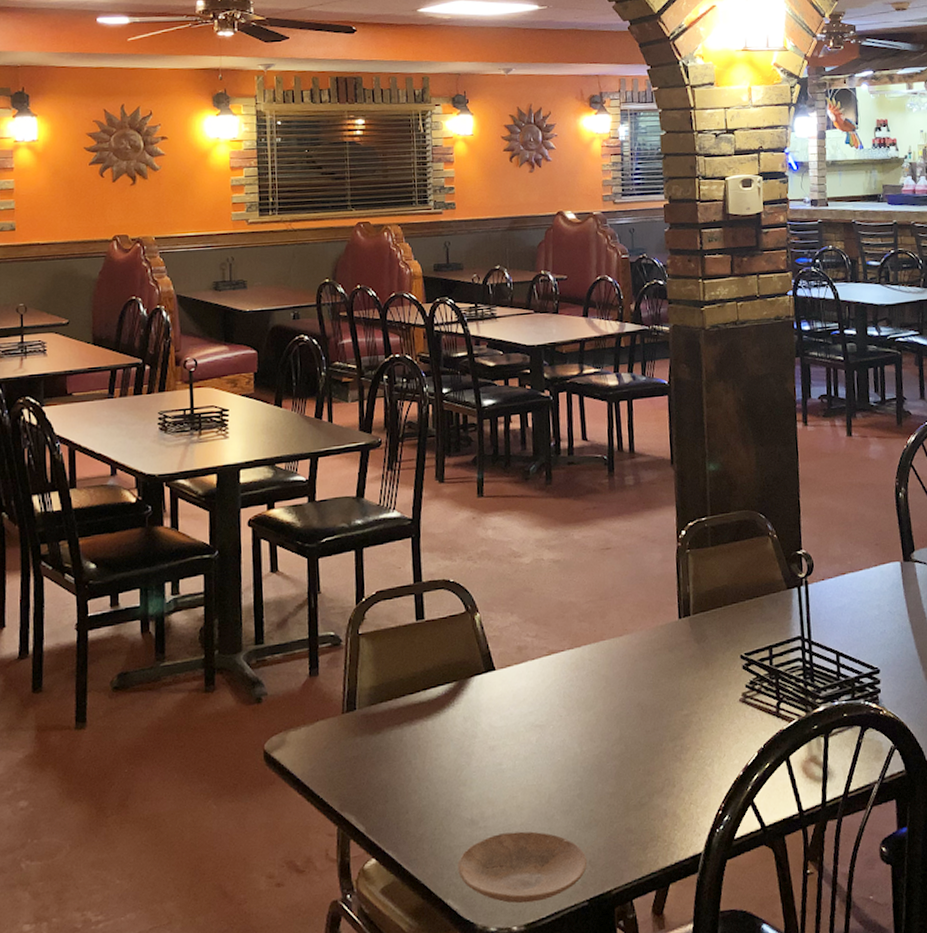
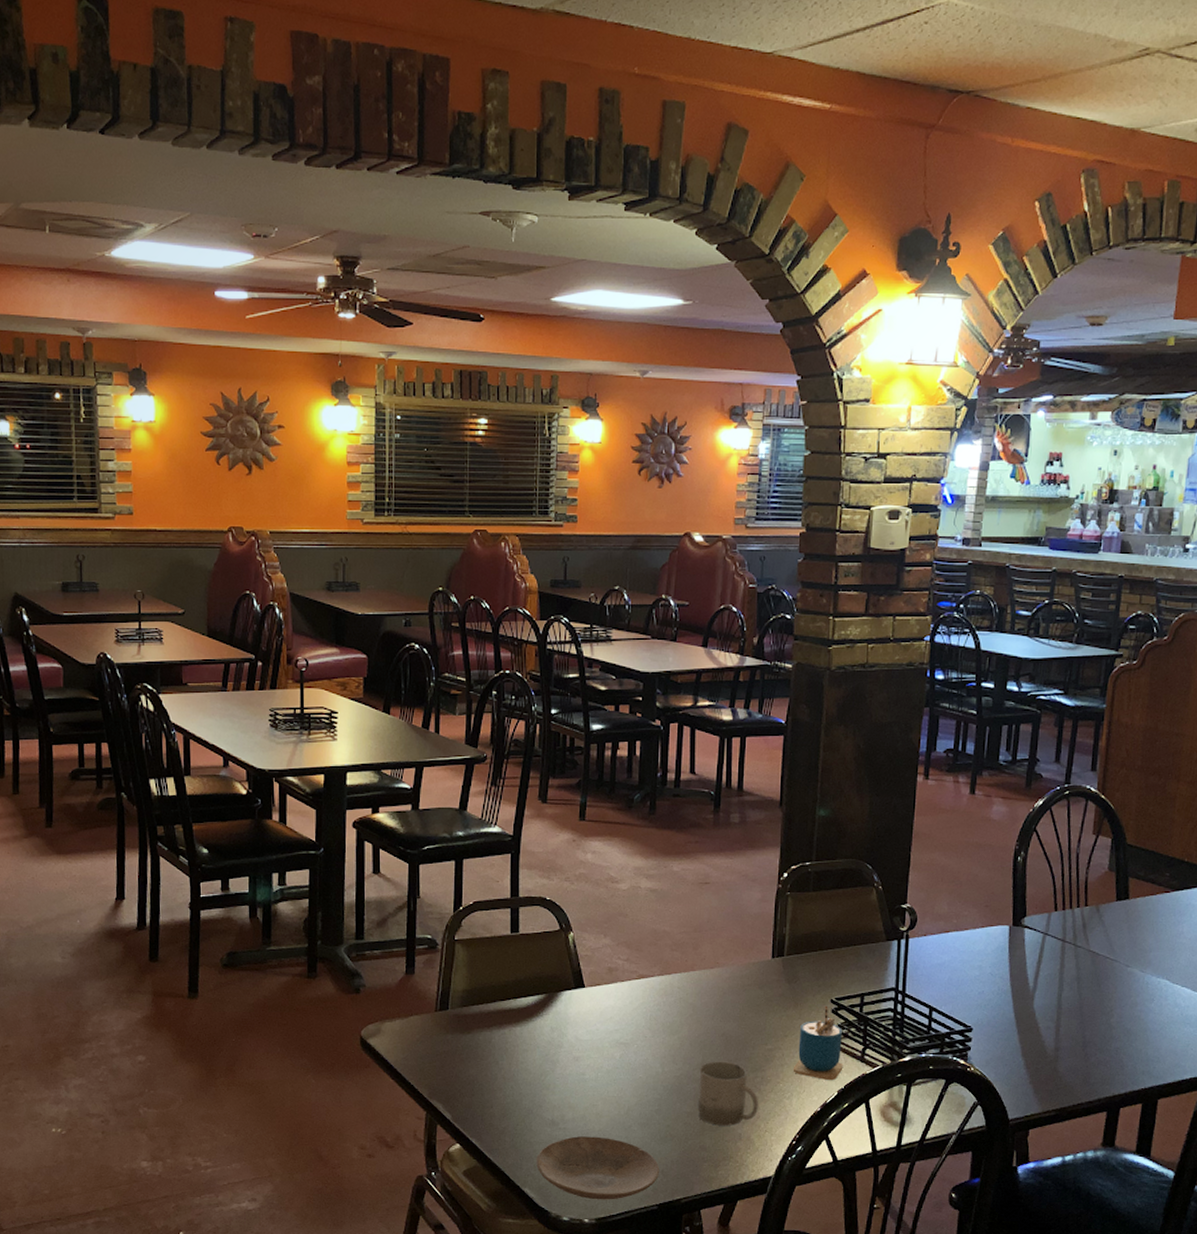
cup: none [618,732,682,804] -> present [697,1061,759,1126]
cup: none [711,662,760,742] -> present [793,1005,843,1081]

